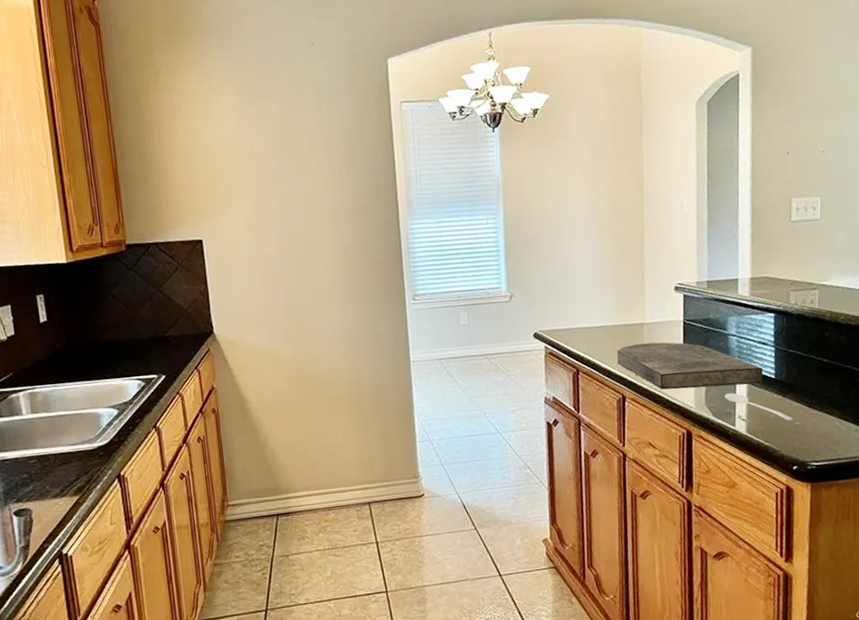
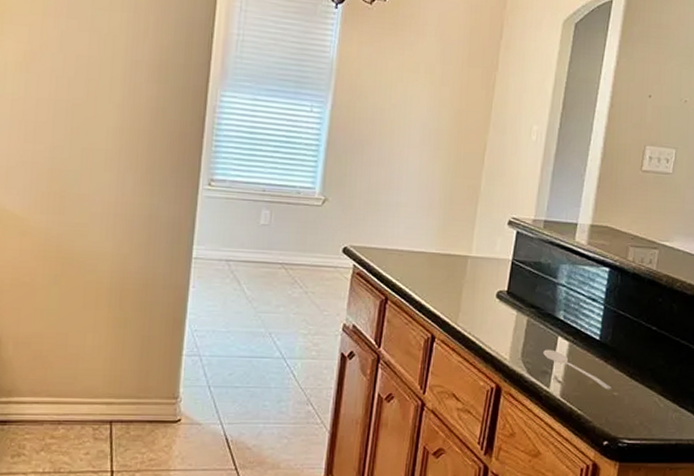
cutting board: present [616,342,763,390] -> none [432,278,588,344]

